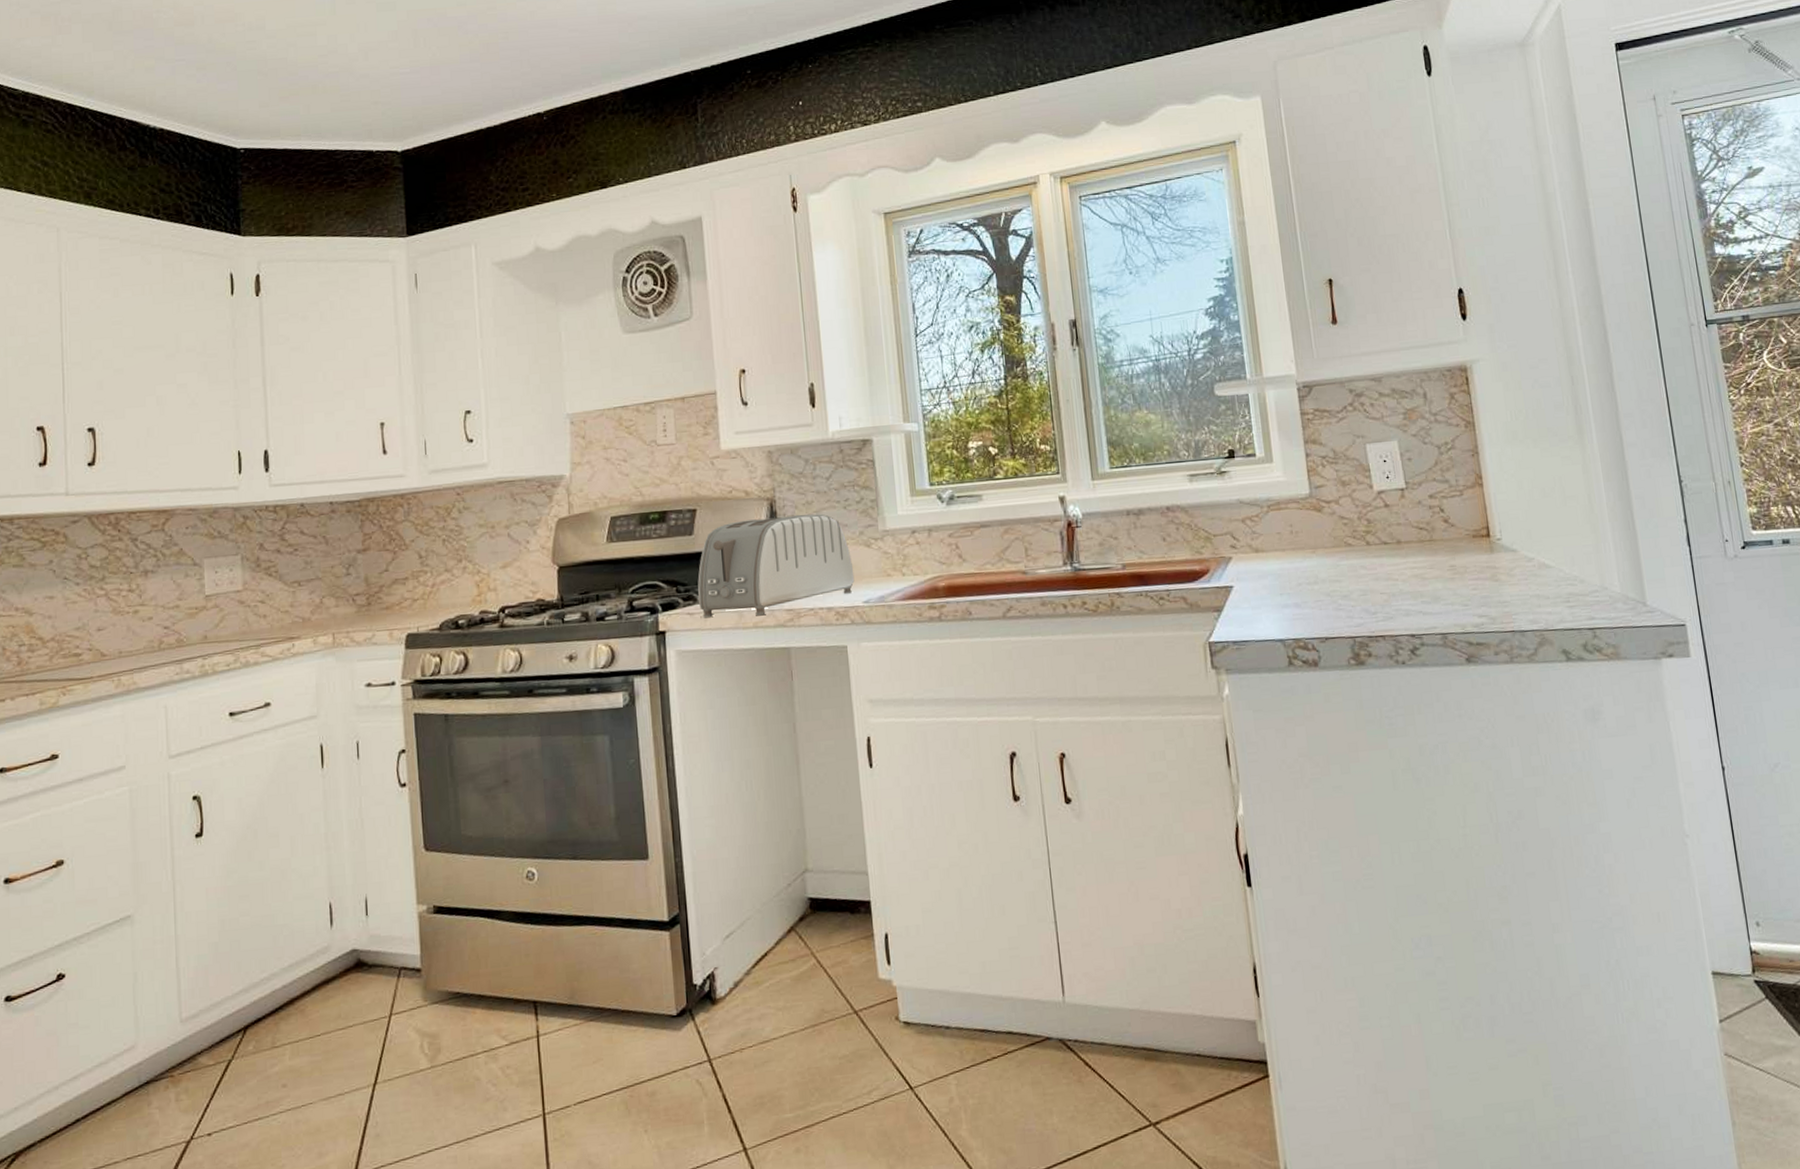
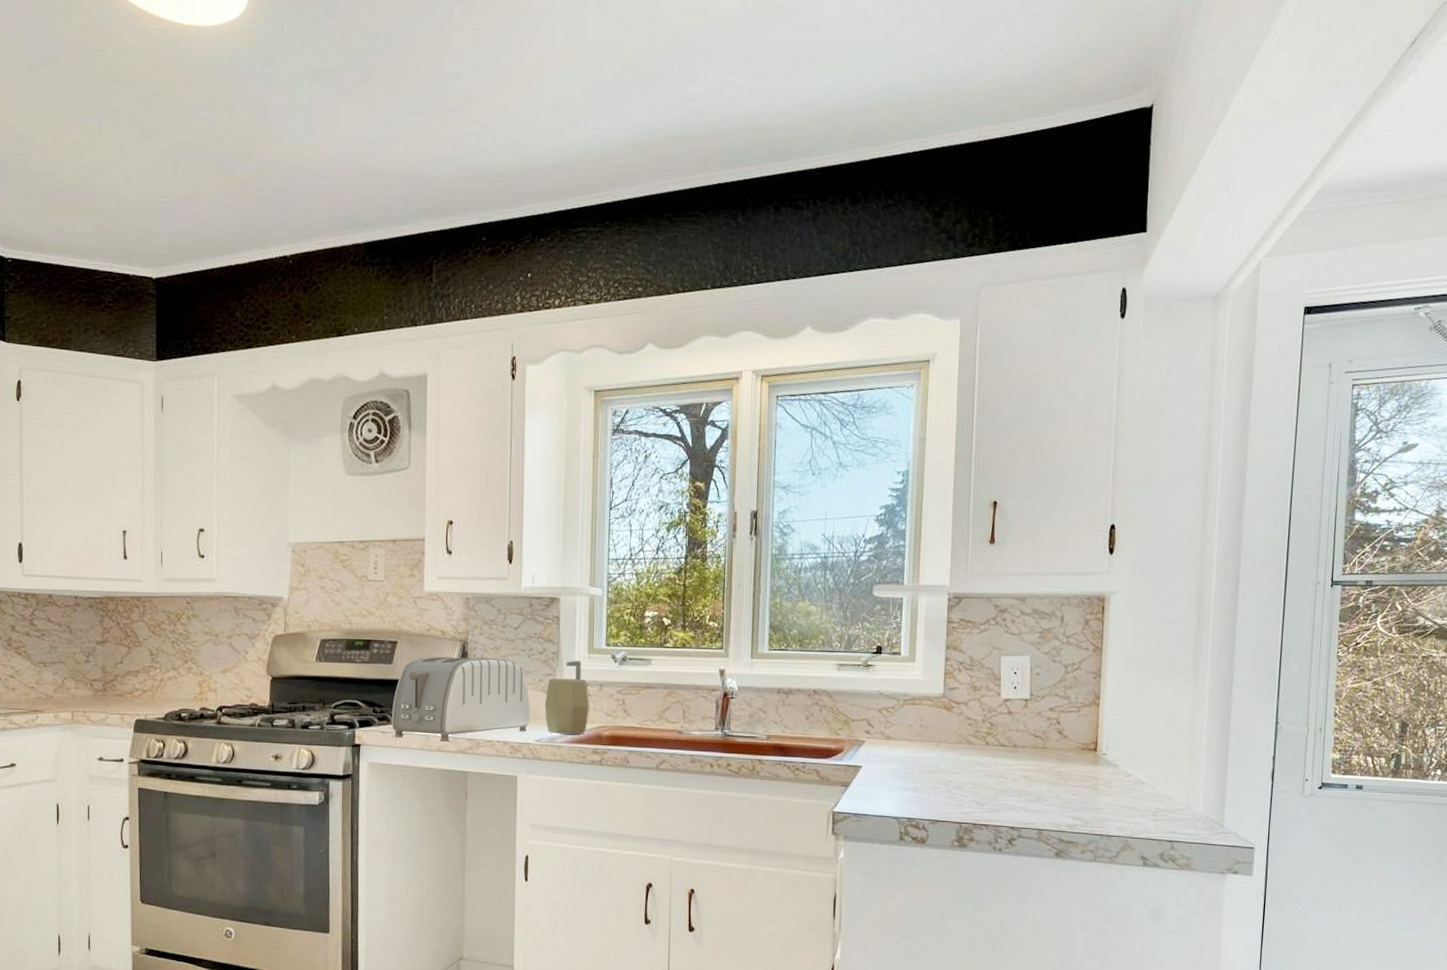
soap dispenser: none [868,505,920,593] -> present [544,660,590,735]

